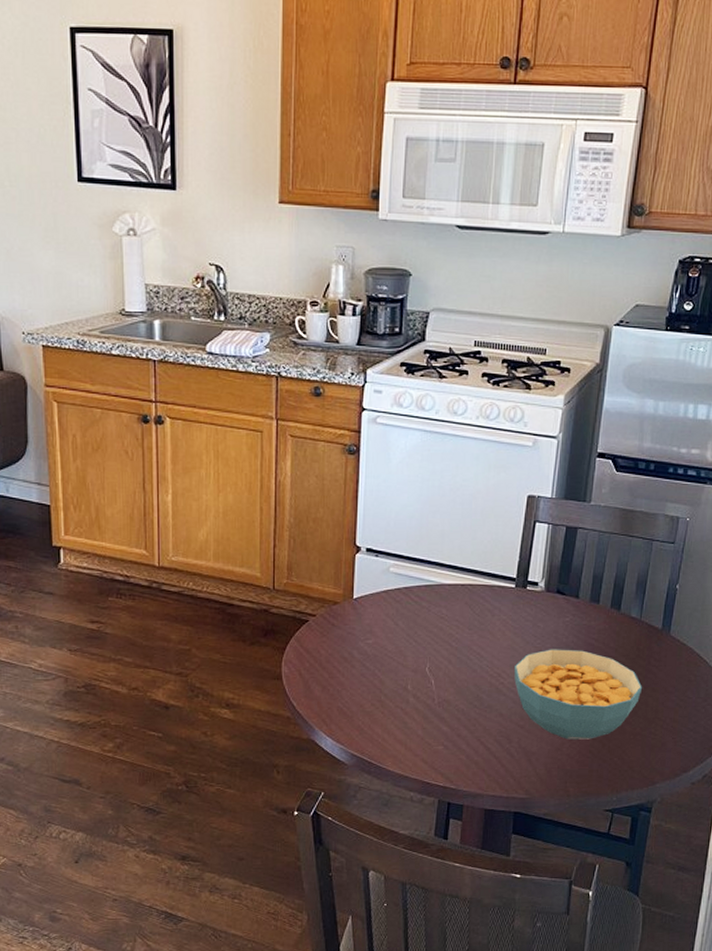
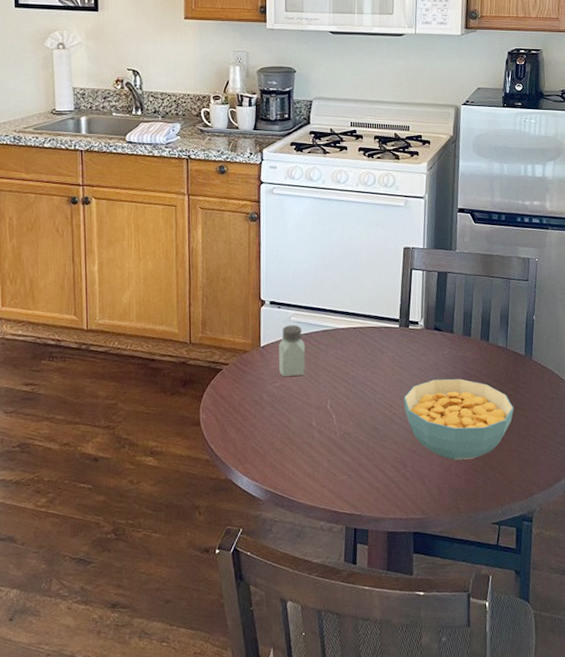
saltshaker: none [372,576,405,633] -> present [278,324,306,377]

